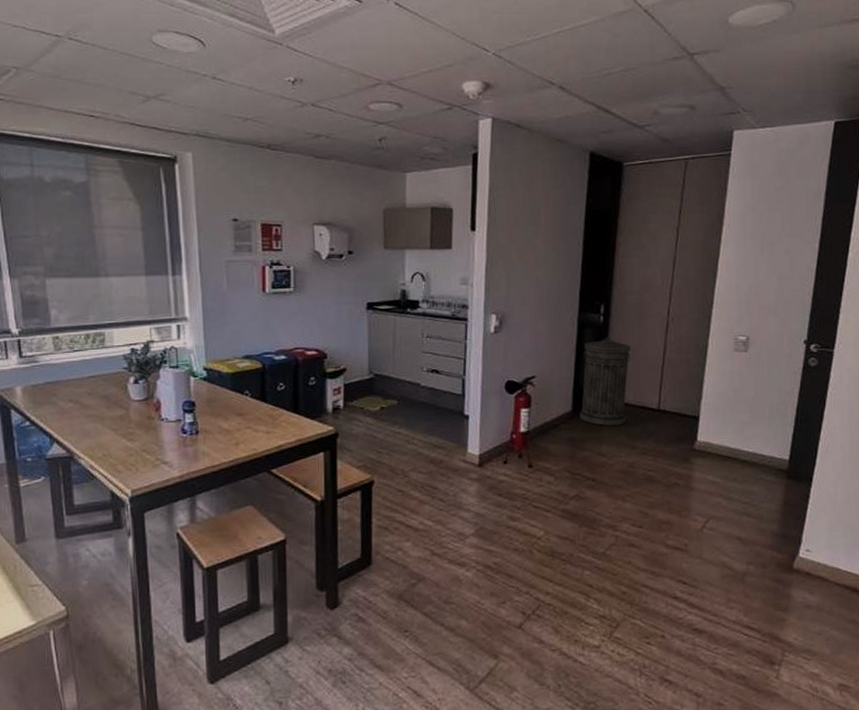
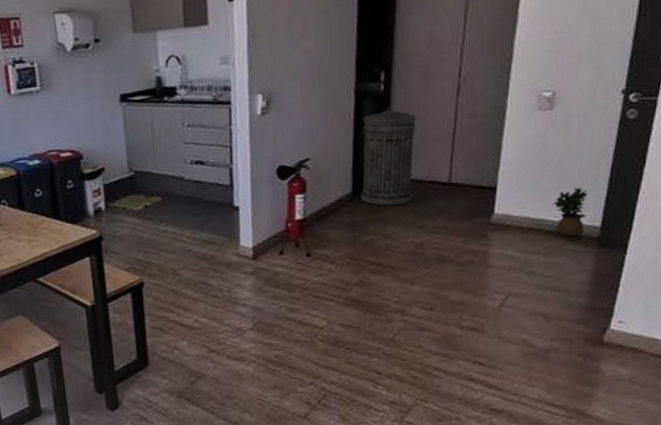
potted plant: none [748,423,778,471] -> present [553,187,589,241]

